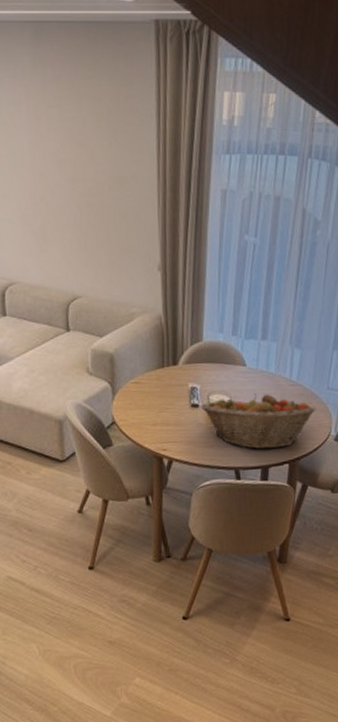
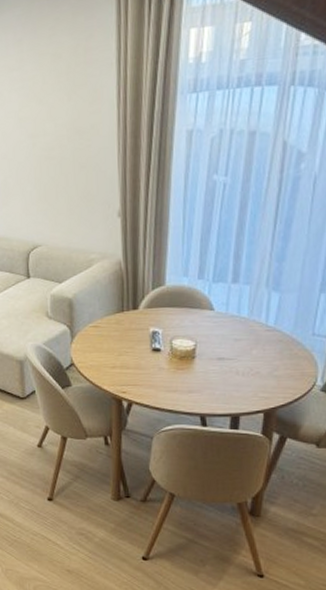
fruit basket: present [201,394,316,450] -> none [163,339,298,397]

